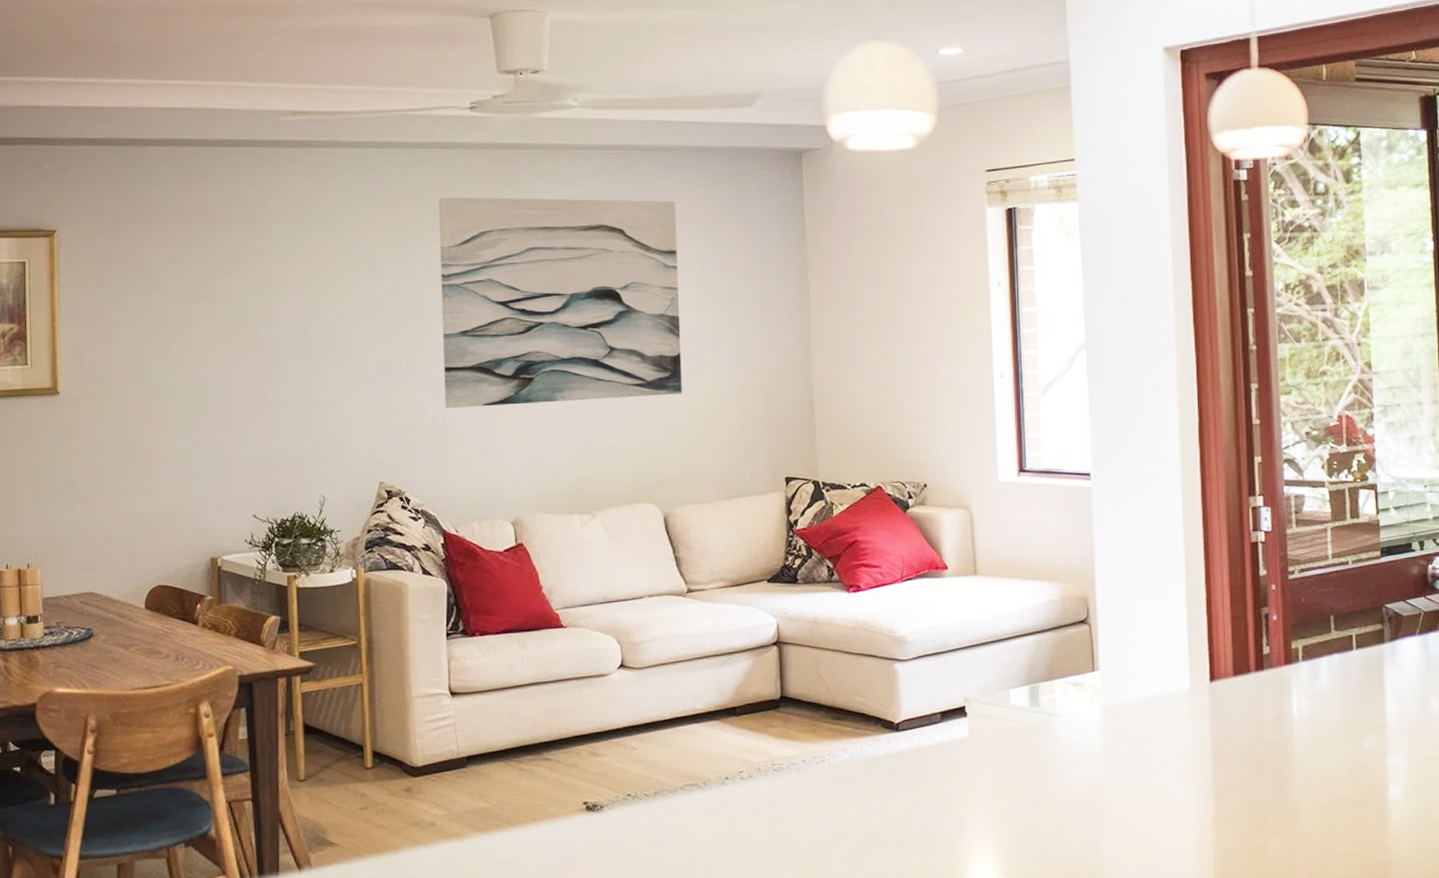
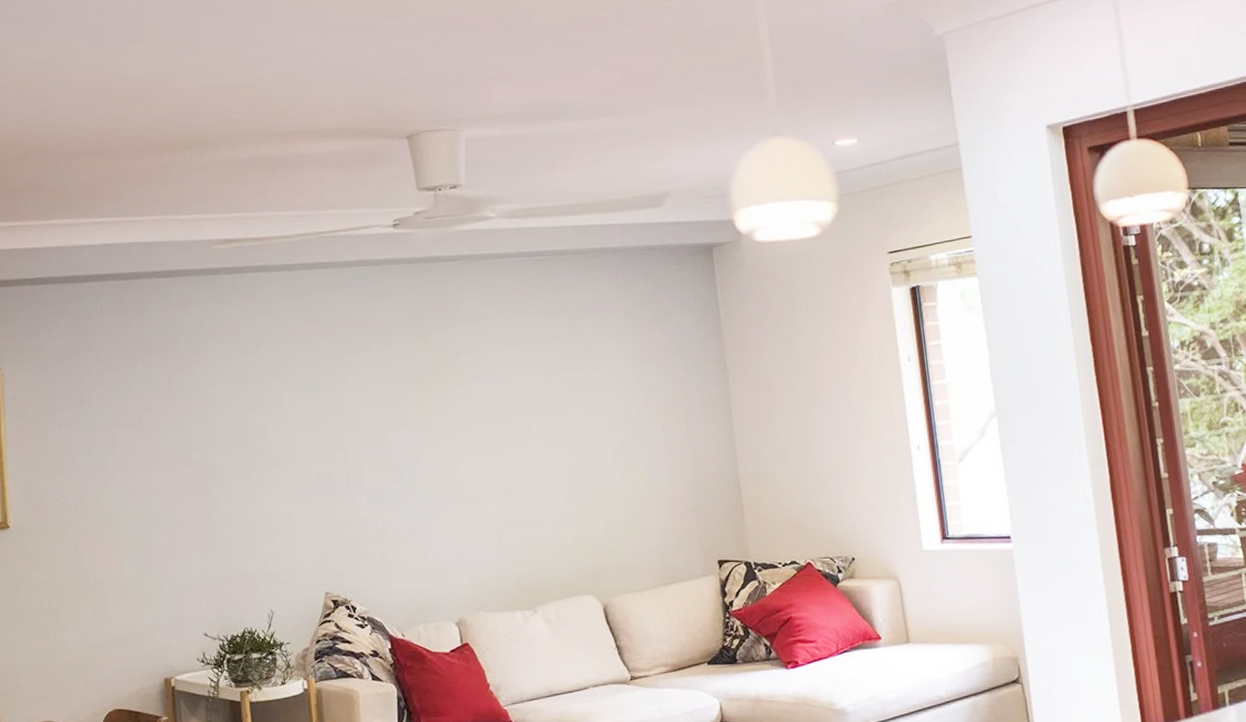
wall art: present [438,197,682,409] -> none [367,301,613,517]

